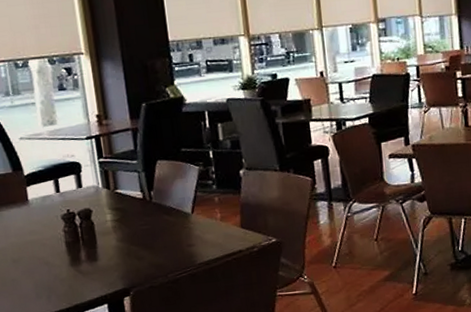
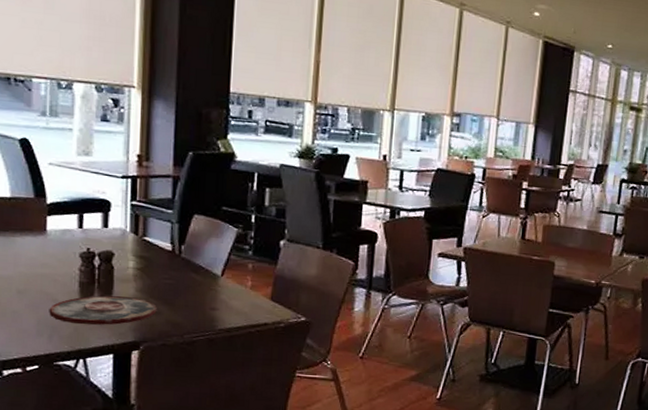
plate: none [43,247,140,282] -> present [49,295,157,325]

